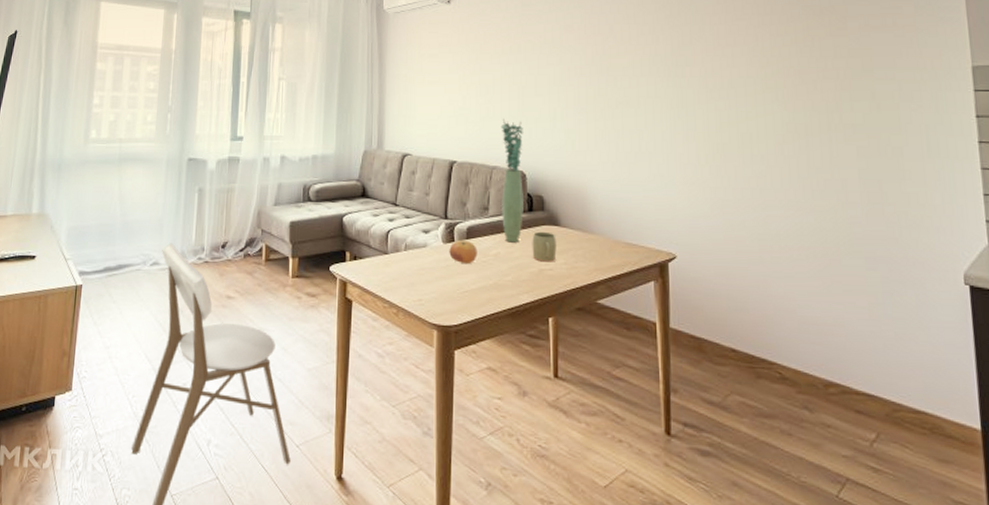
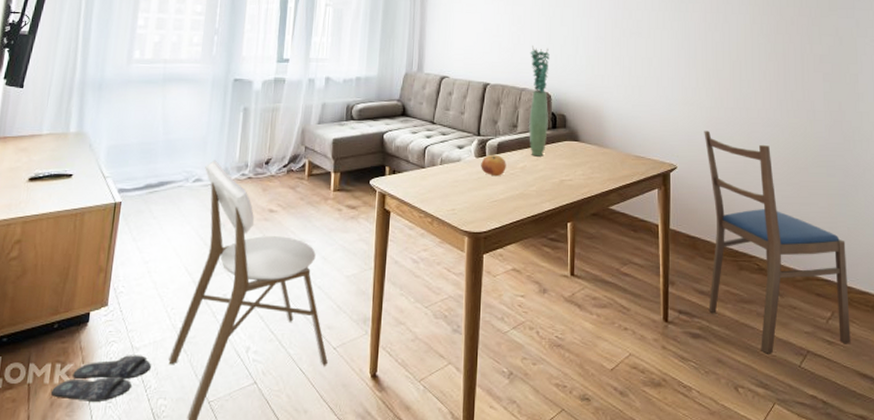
slippers: none [21,442,114,488] -> present [51,355,151,401]
mug: present [532,231,557,262] -> none [554,146,576,174]
dining chair: none [708,214,903,480] -> present [704,131,851,354]

